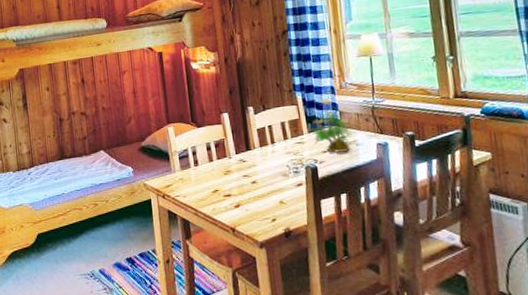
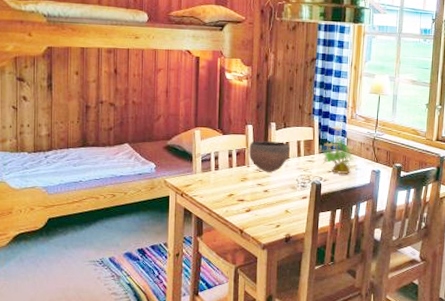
bowl: none [227,126,275,162] -> present [249,141,290,172]

